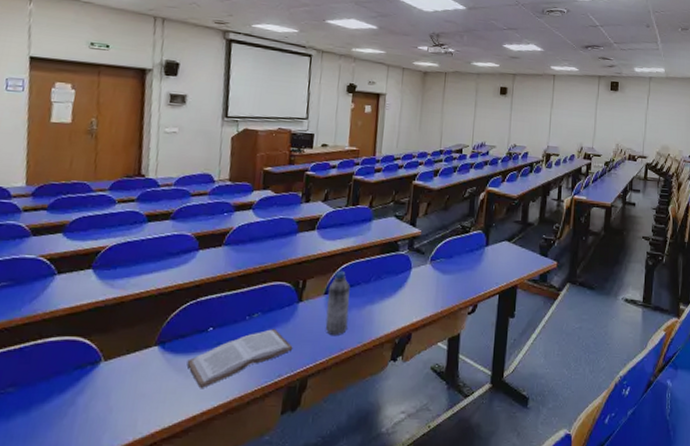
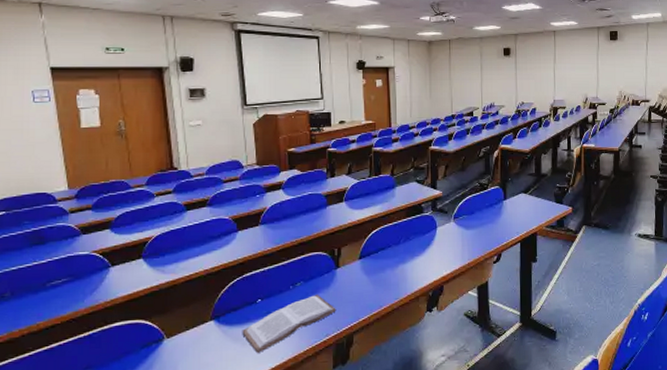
water bottle: present [325,270,350,335] -> none [362,236,384,295]

